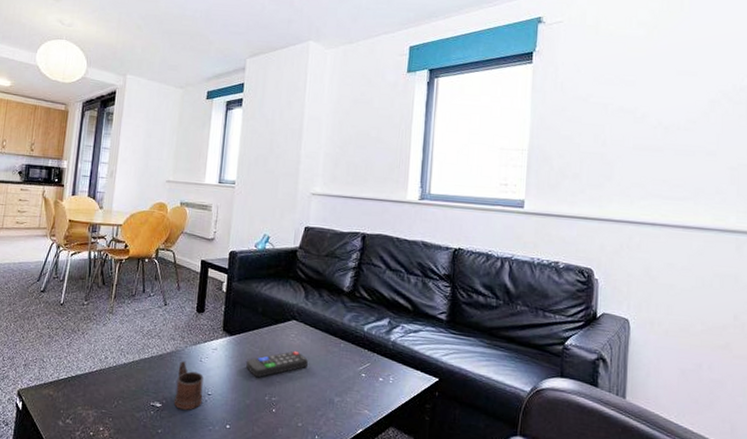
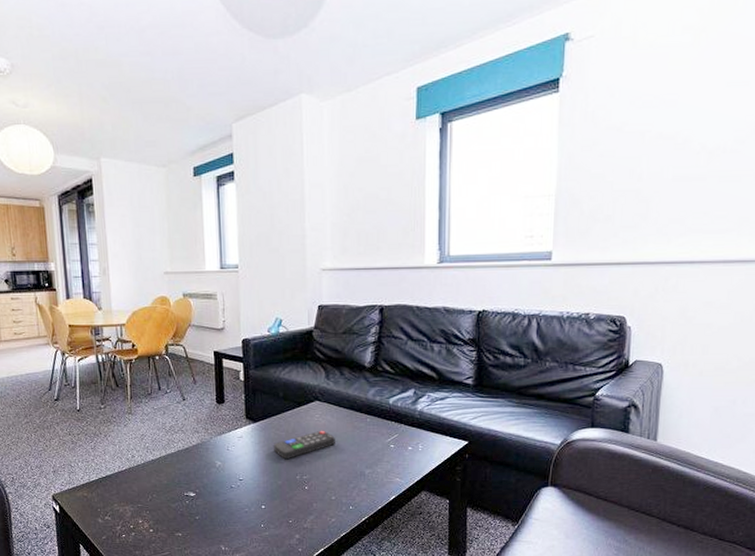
mug: present [173,361,204,410] -> none [206,452,235,496]

